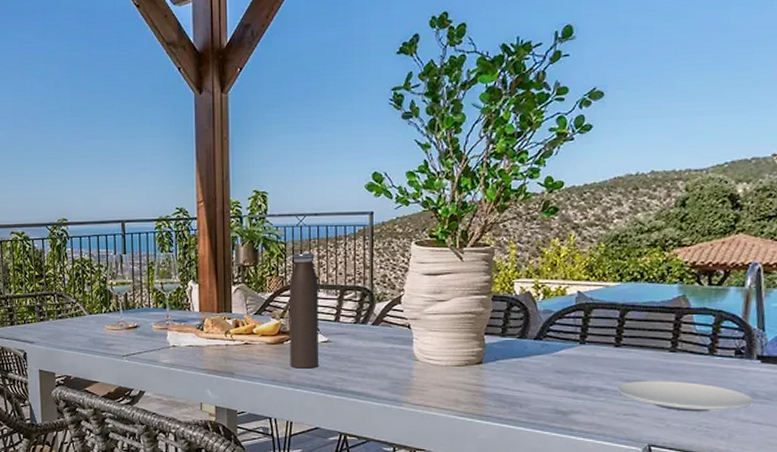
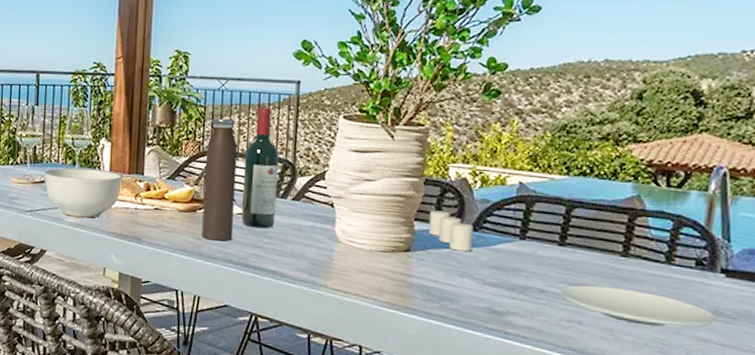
bowl: none [137,311,213,358] -> present [44,168,124,218]
wine bottle: none [326,239,358,354] -> present [241,107,280,229]
candle: none [498,324,538,359] -> present [429,210,473,252]

